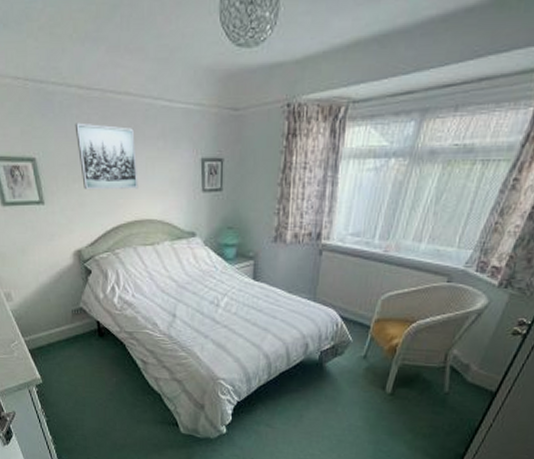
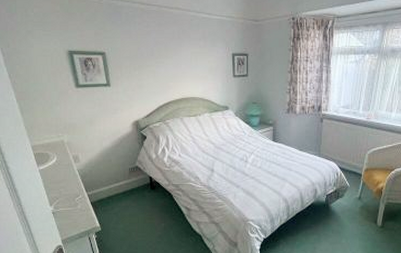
wall art: present [74,122,139,189] -> none [137,28,185,75]

